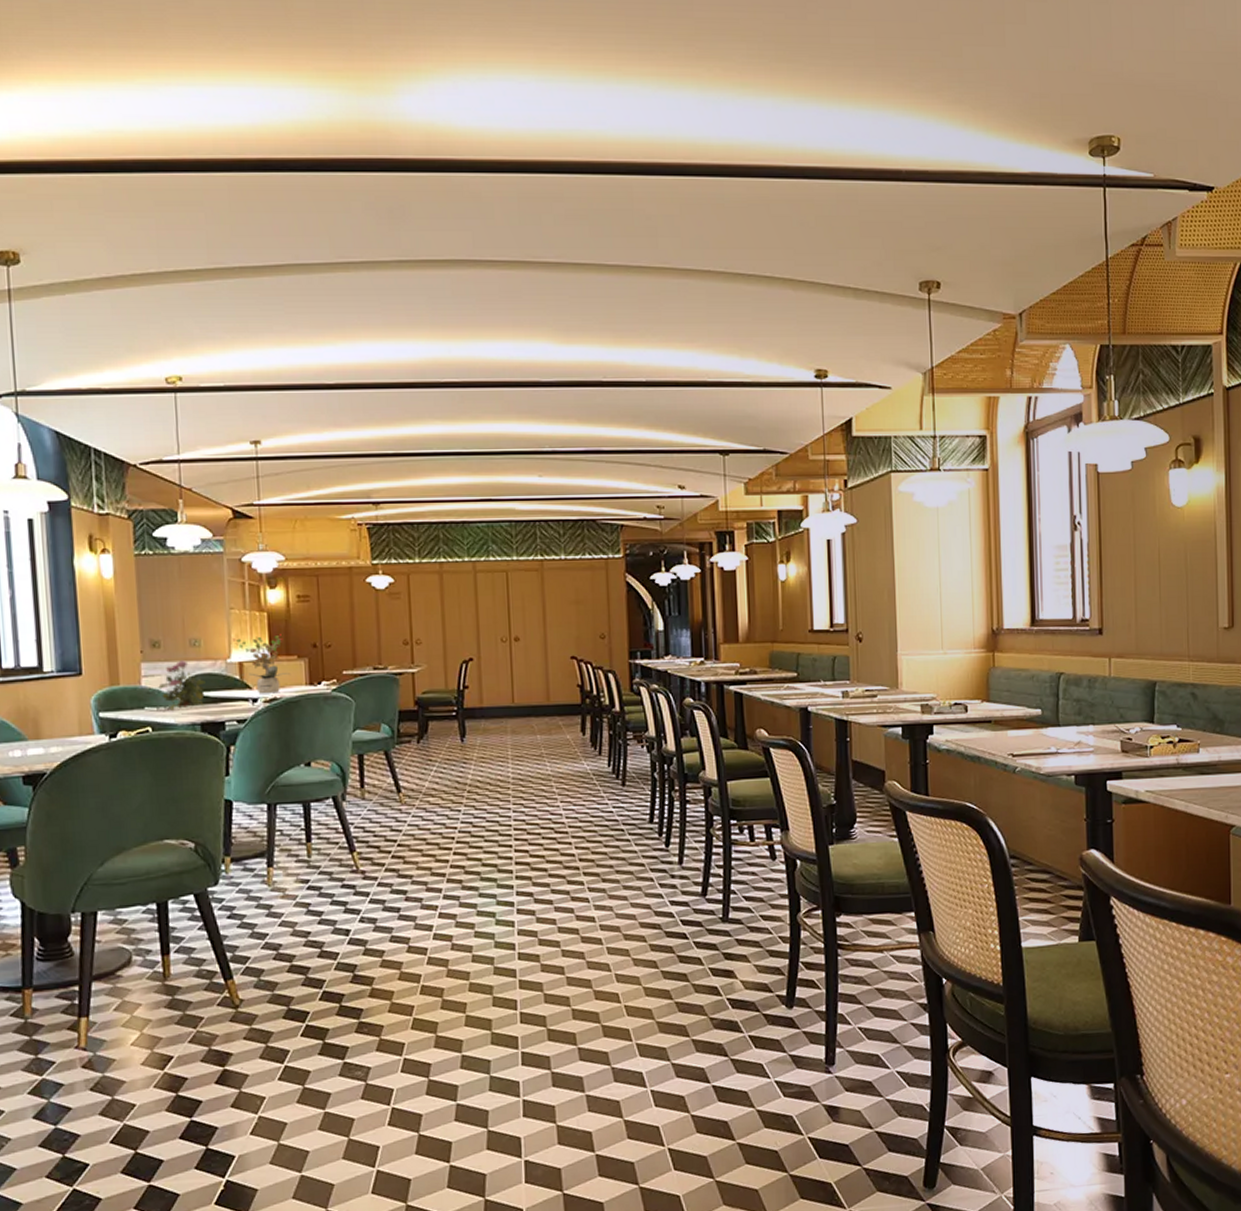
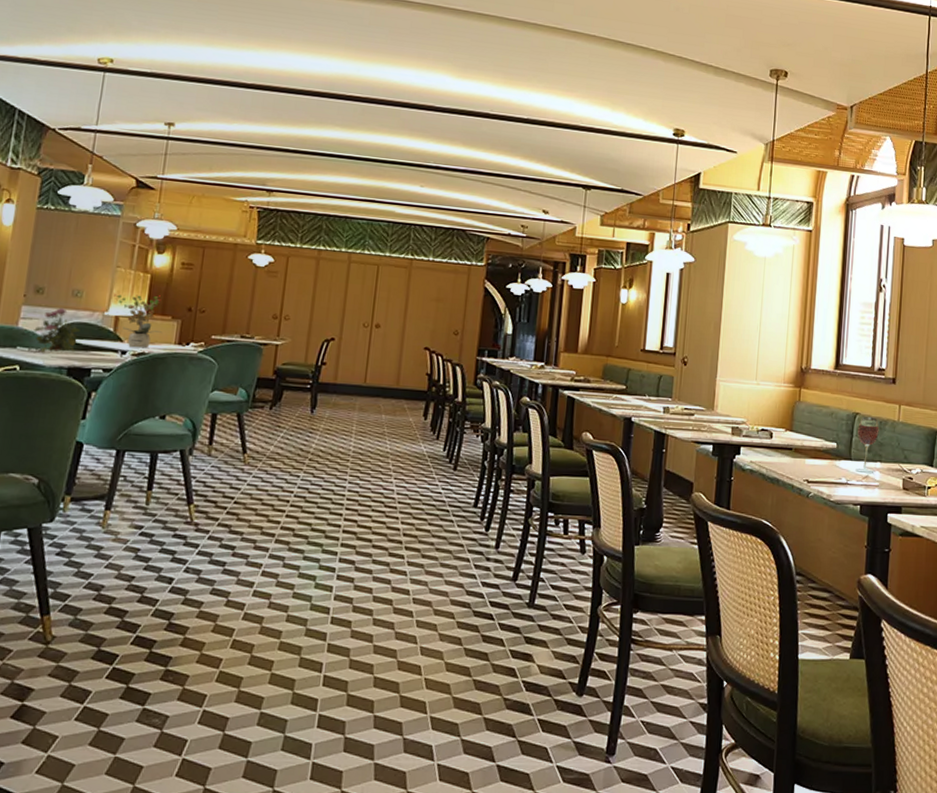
wineglass: none [1064,675,1089,740] -> present [855,416,879,474]

